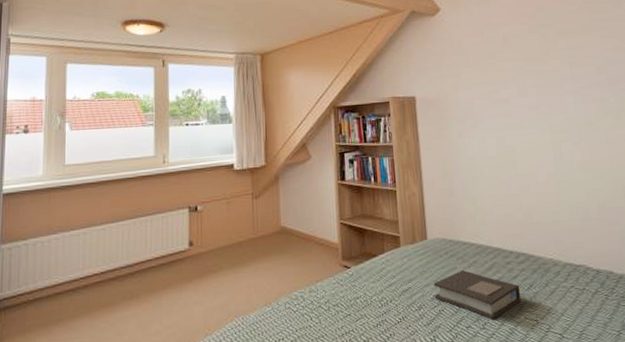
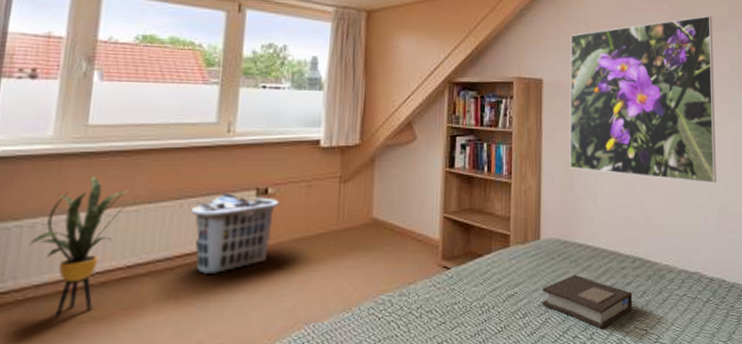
house plant: none [33,203,112,313] -> present [29,175,151,317]
clothes hamper: none [141,211,207,277] -> present [190,193,279,274]
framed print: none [436,22,593,180] -> present [569,15,716,184]

